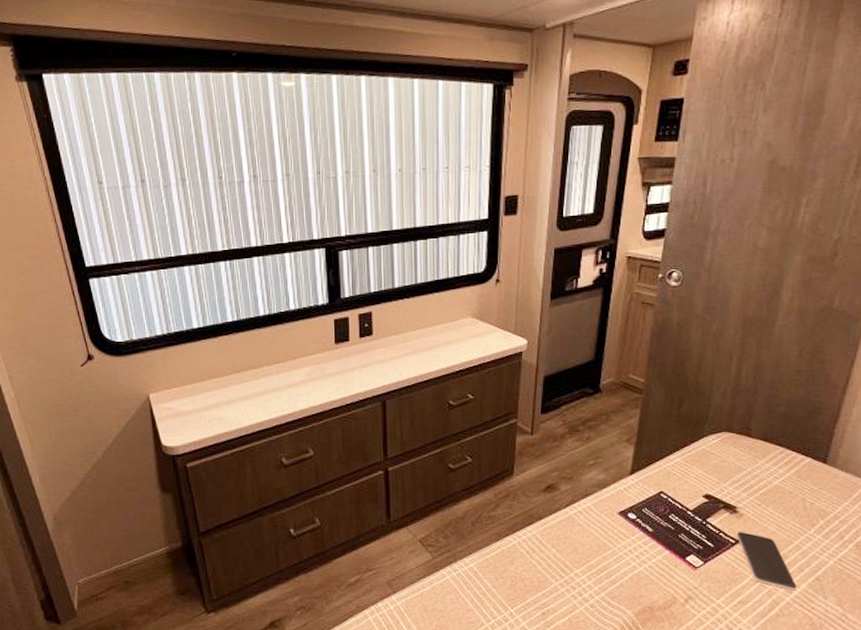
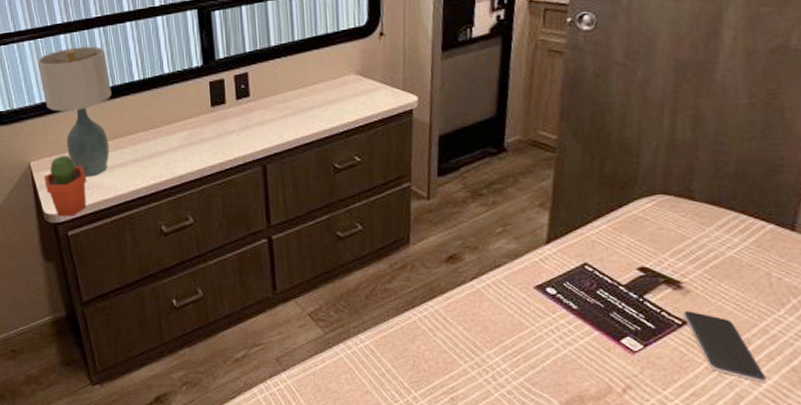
table lamp: none [160,279,236,410] -> present [38,46,112,177]
succulent plant: none [163,388,208,449] -> present [44,155,87,217]

